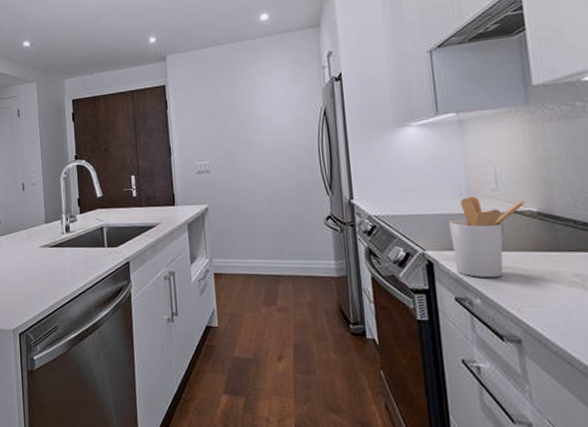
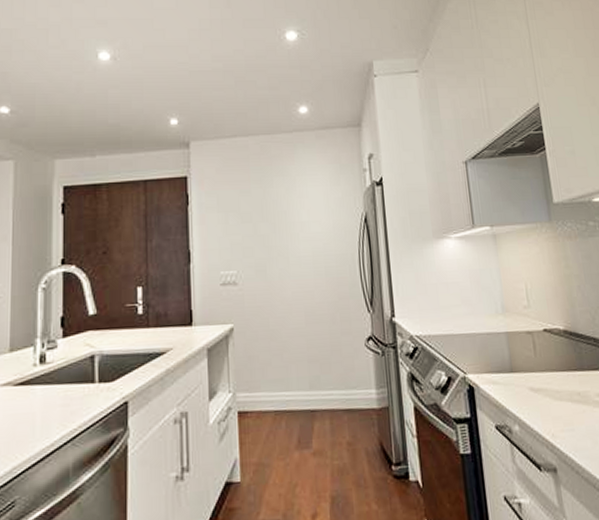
utensil holder: present [449,196,525,278] -> none [487,314,553,402]

